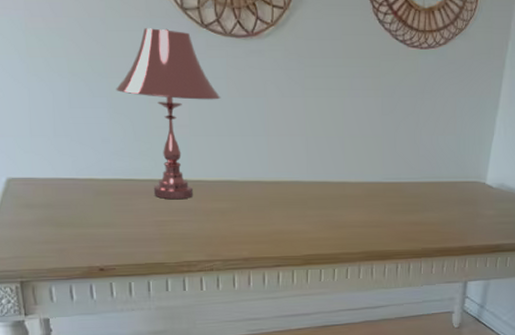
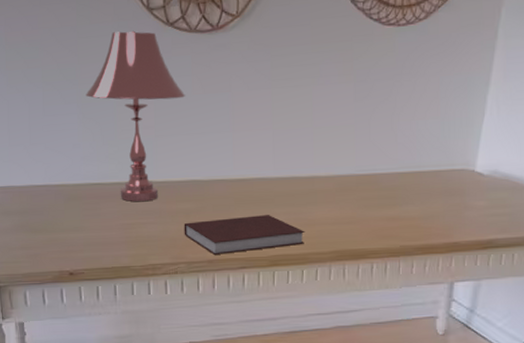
notebook: none [219,216,337,253] -> present [184,215,305,255]

